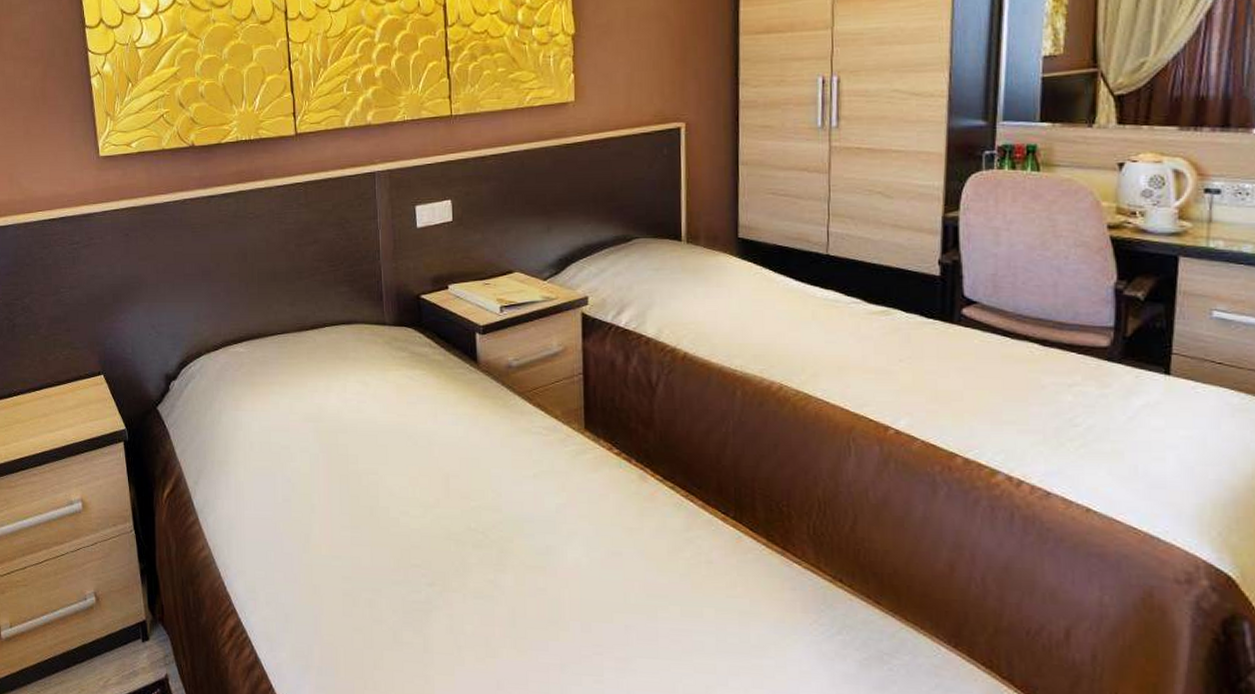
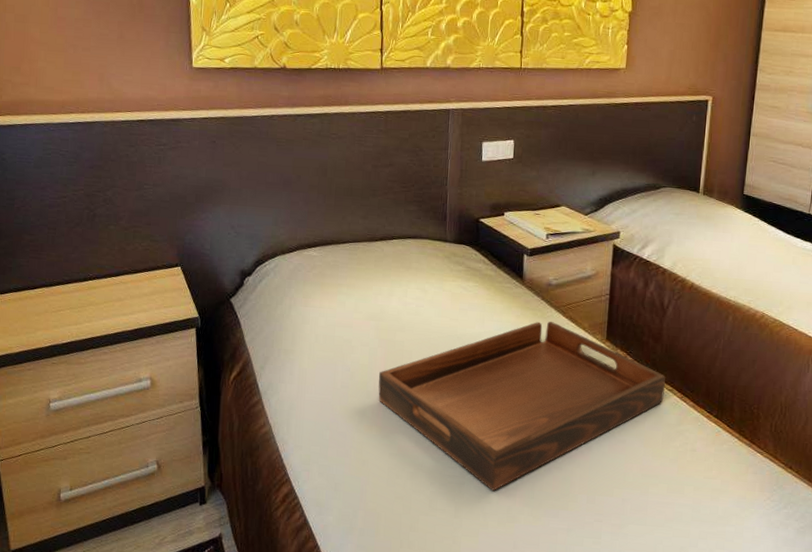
serving tray: none [322,410,664,619] -> present [378,321,665,491]

